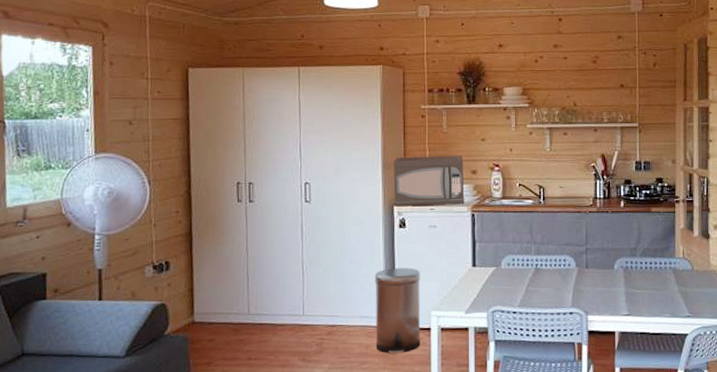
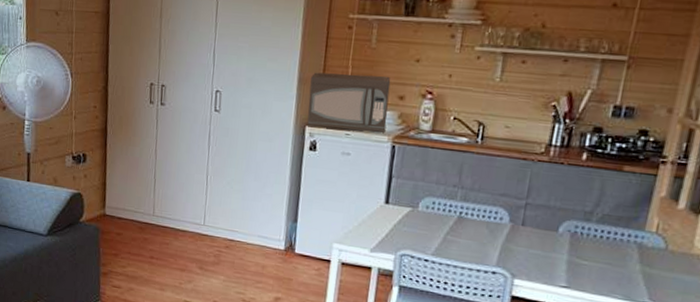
pedal bin: present [374,268,421,354] -> none [272,192,327,280]

